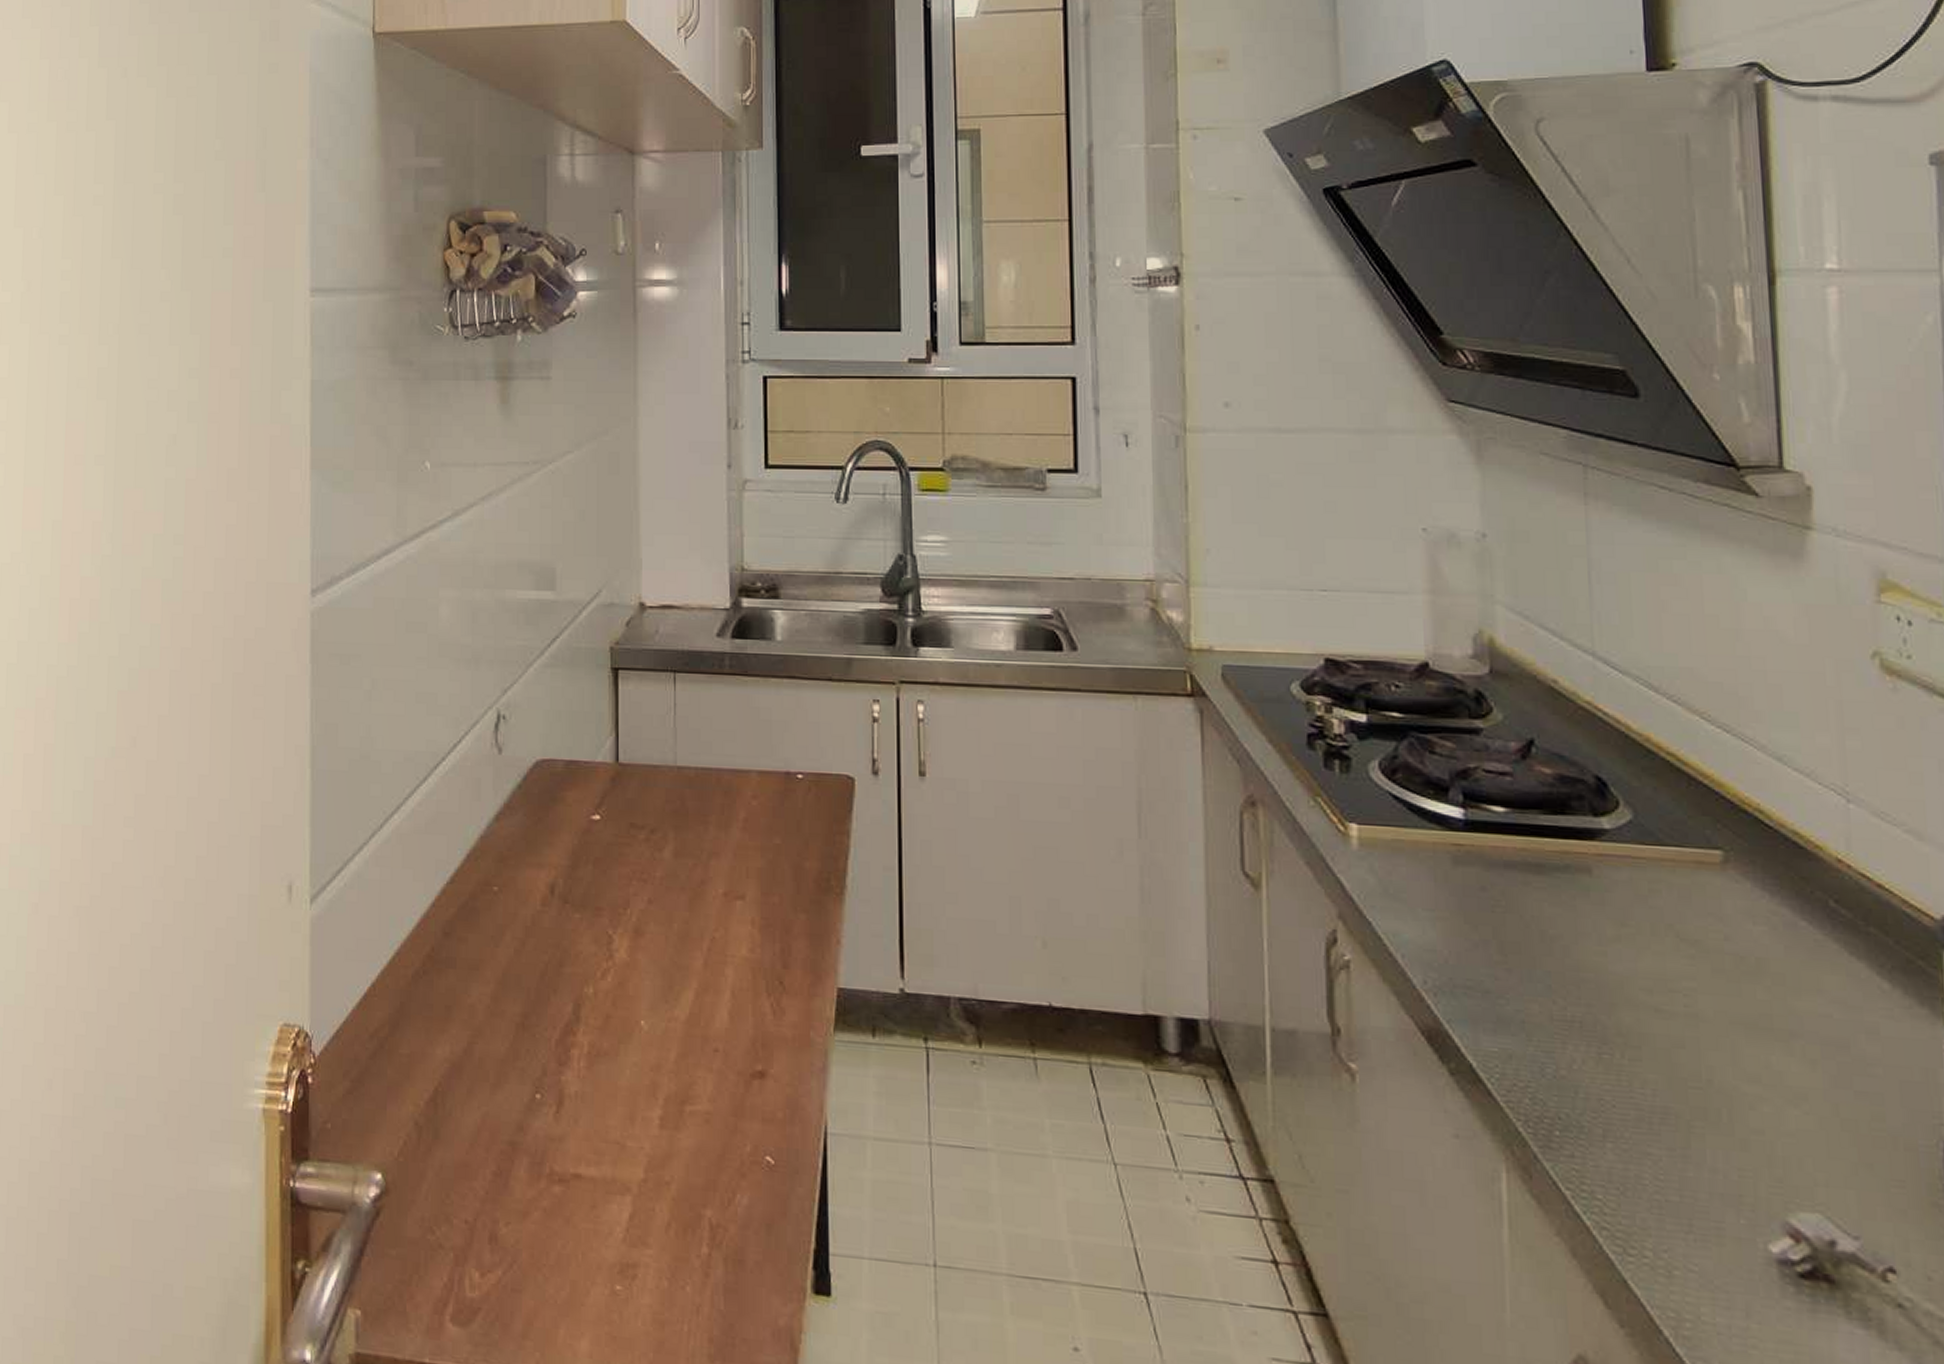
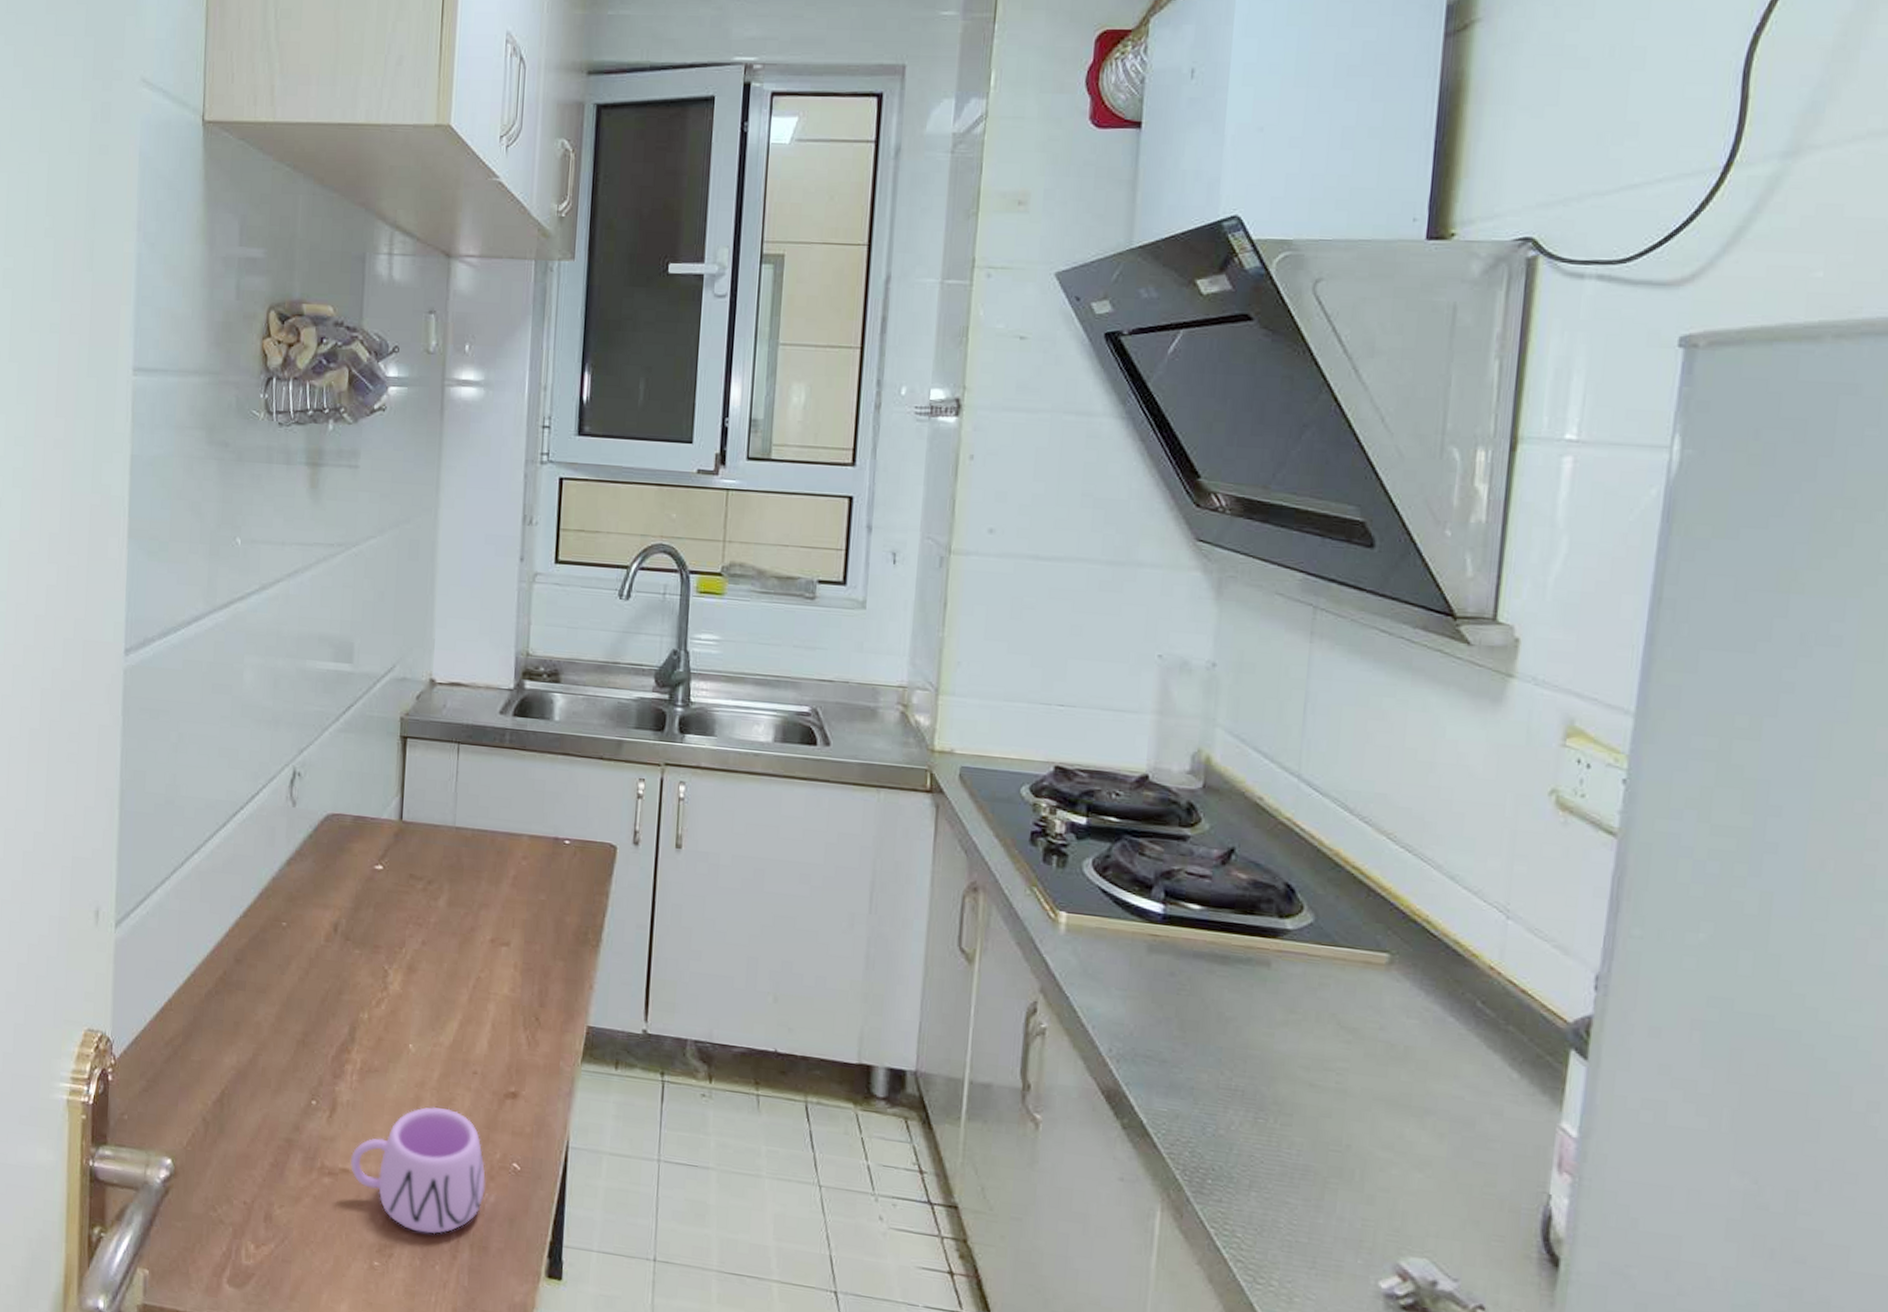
mug: none [583,1093,736,1248] -> present [351,1106,486,1235]

